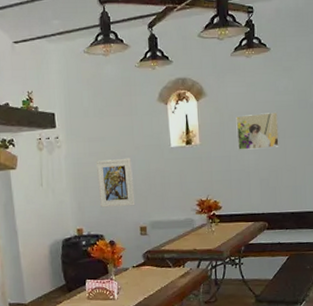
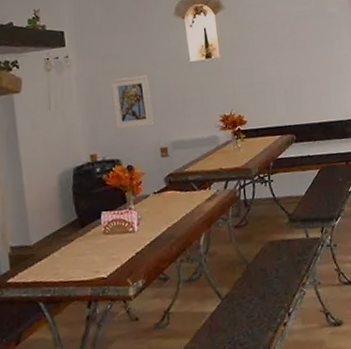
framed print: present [236,112,279,150] -> none [255,23,301,62]

